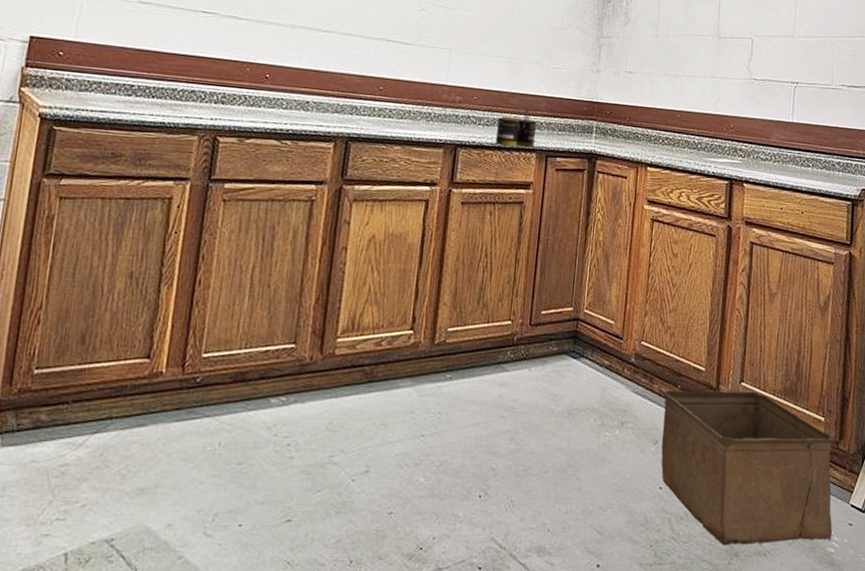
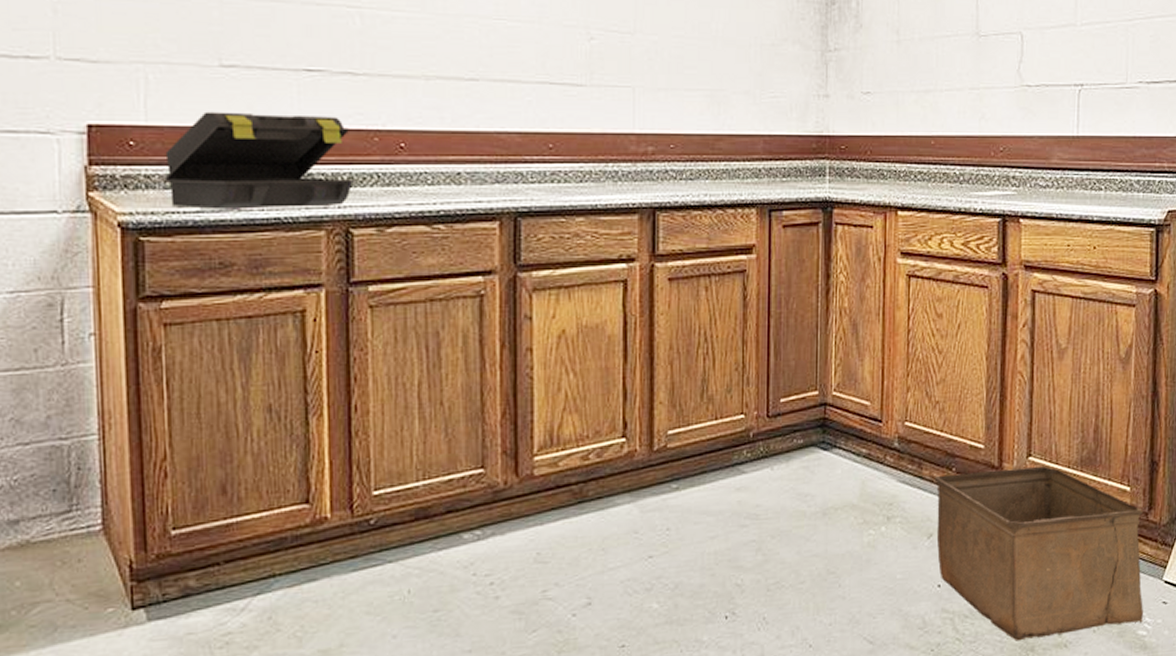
toolbox: none [81,35,228,118] -> present [164,111,356,210]
paint can: present [495,107,537,148] -> none [703,151,754,203]

